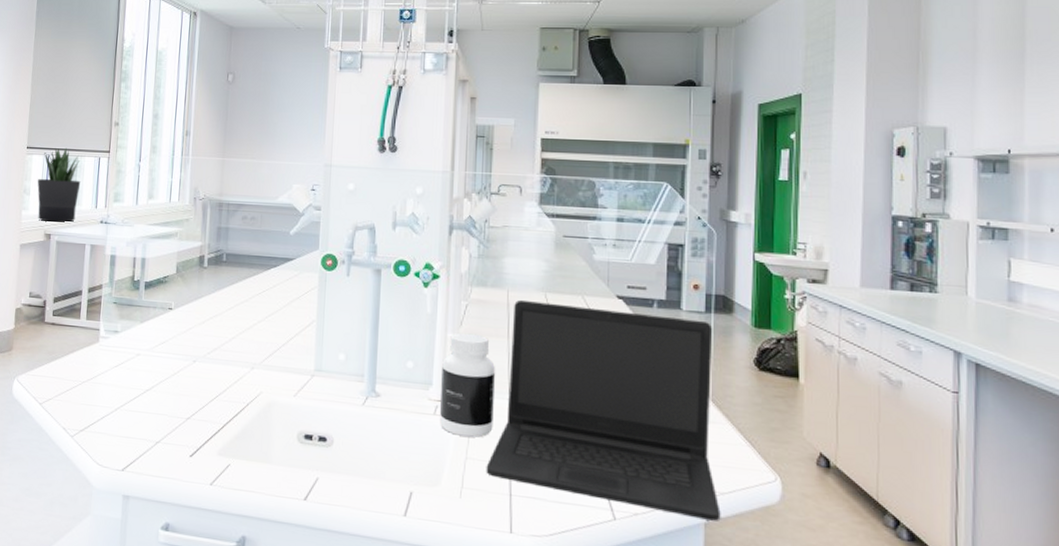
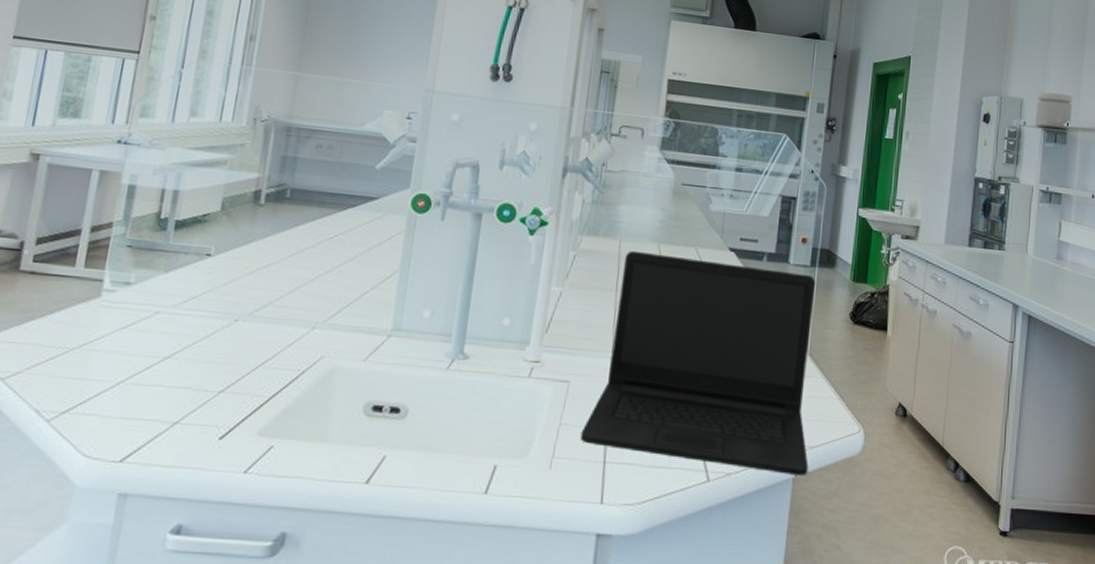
planter: present [37,147,81,223] -> none [21,41,93,140]
medicine bottle: present [439,332,496,438] -> none [534,286,601,401]
jar: none [964,117,1014,159] -> present [1035,92,1073,131]

